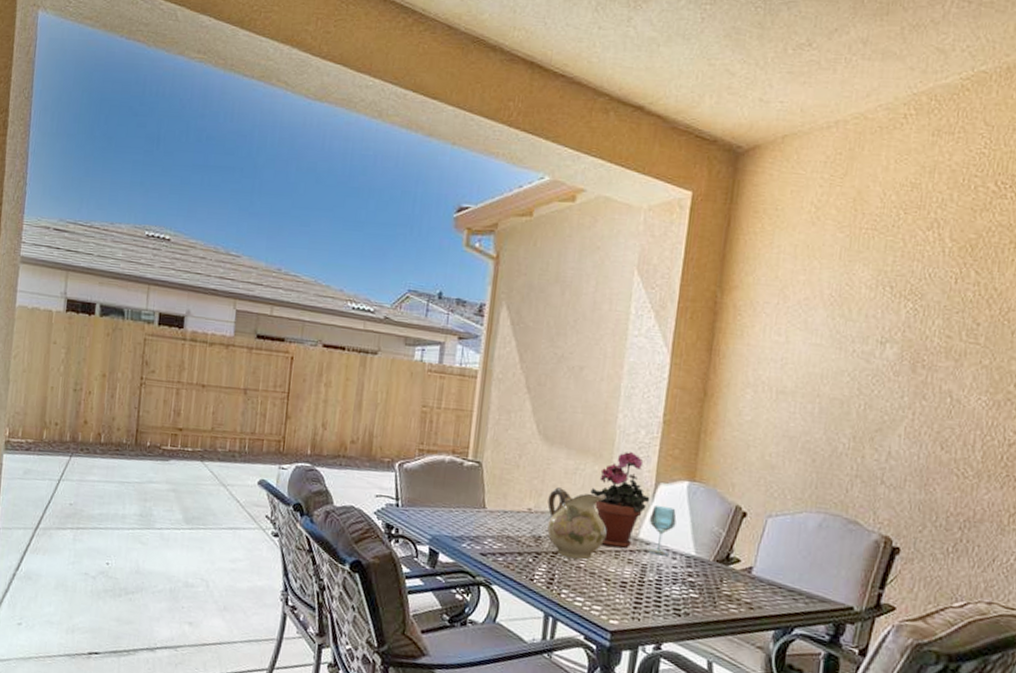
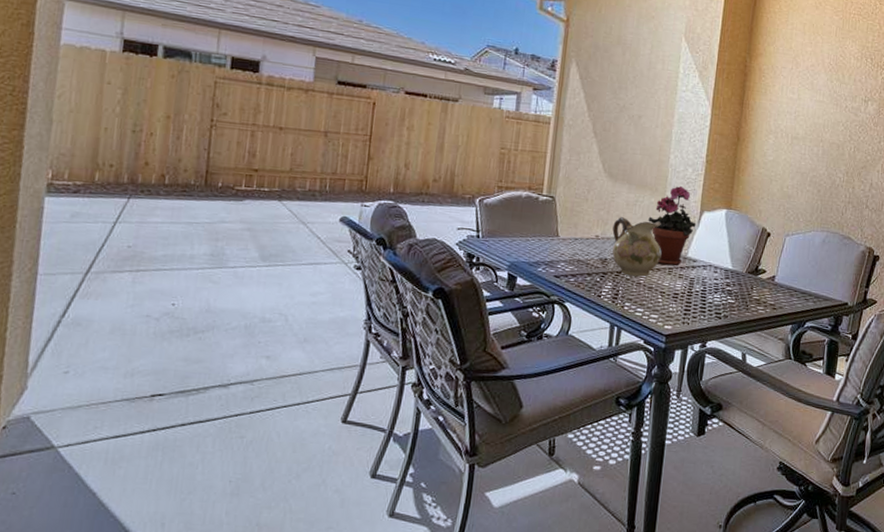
wine glass: present [648,506,677,556] -> none [695,230,717,271]

